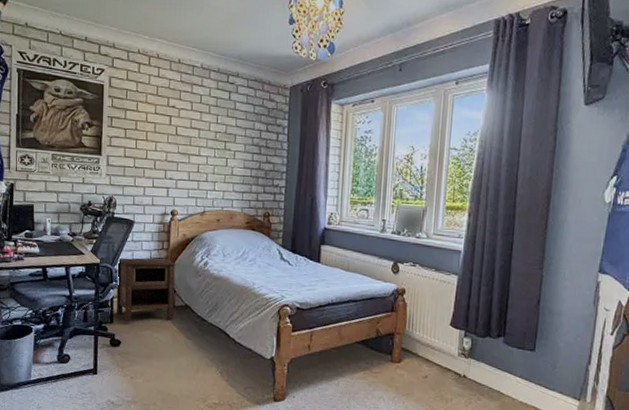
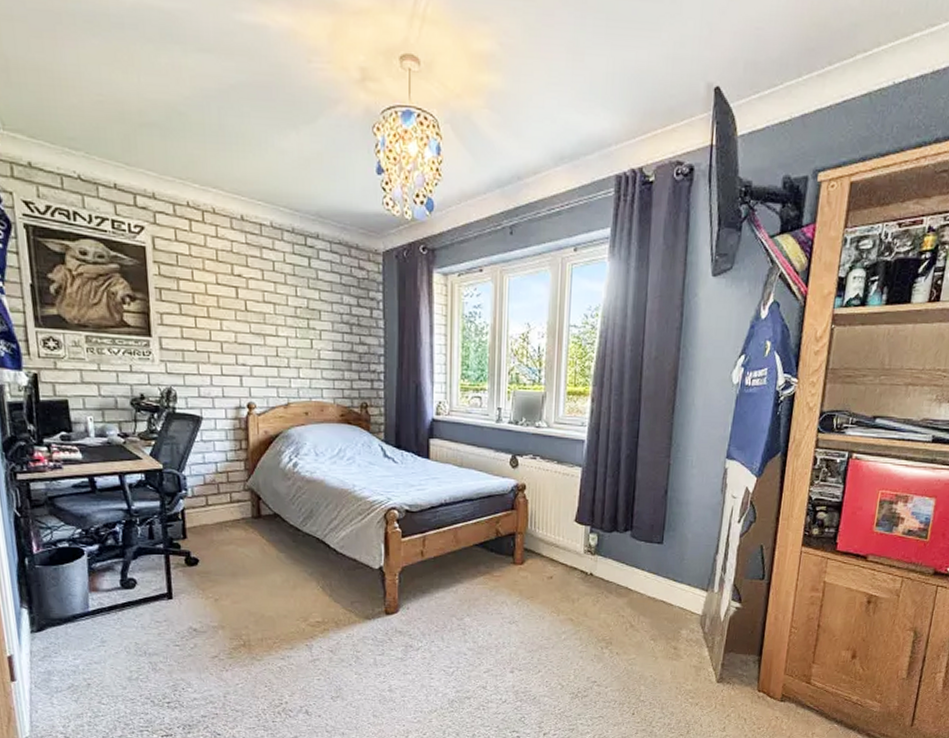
nightstand: present [116,258,176,323] -> none [183,460,261,538]

